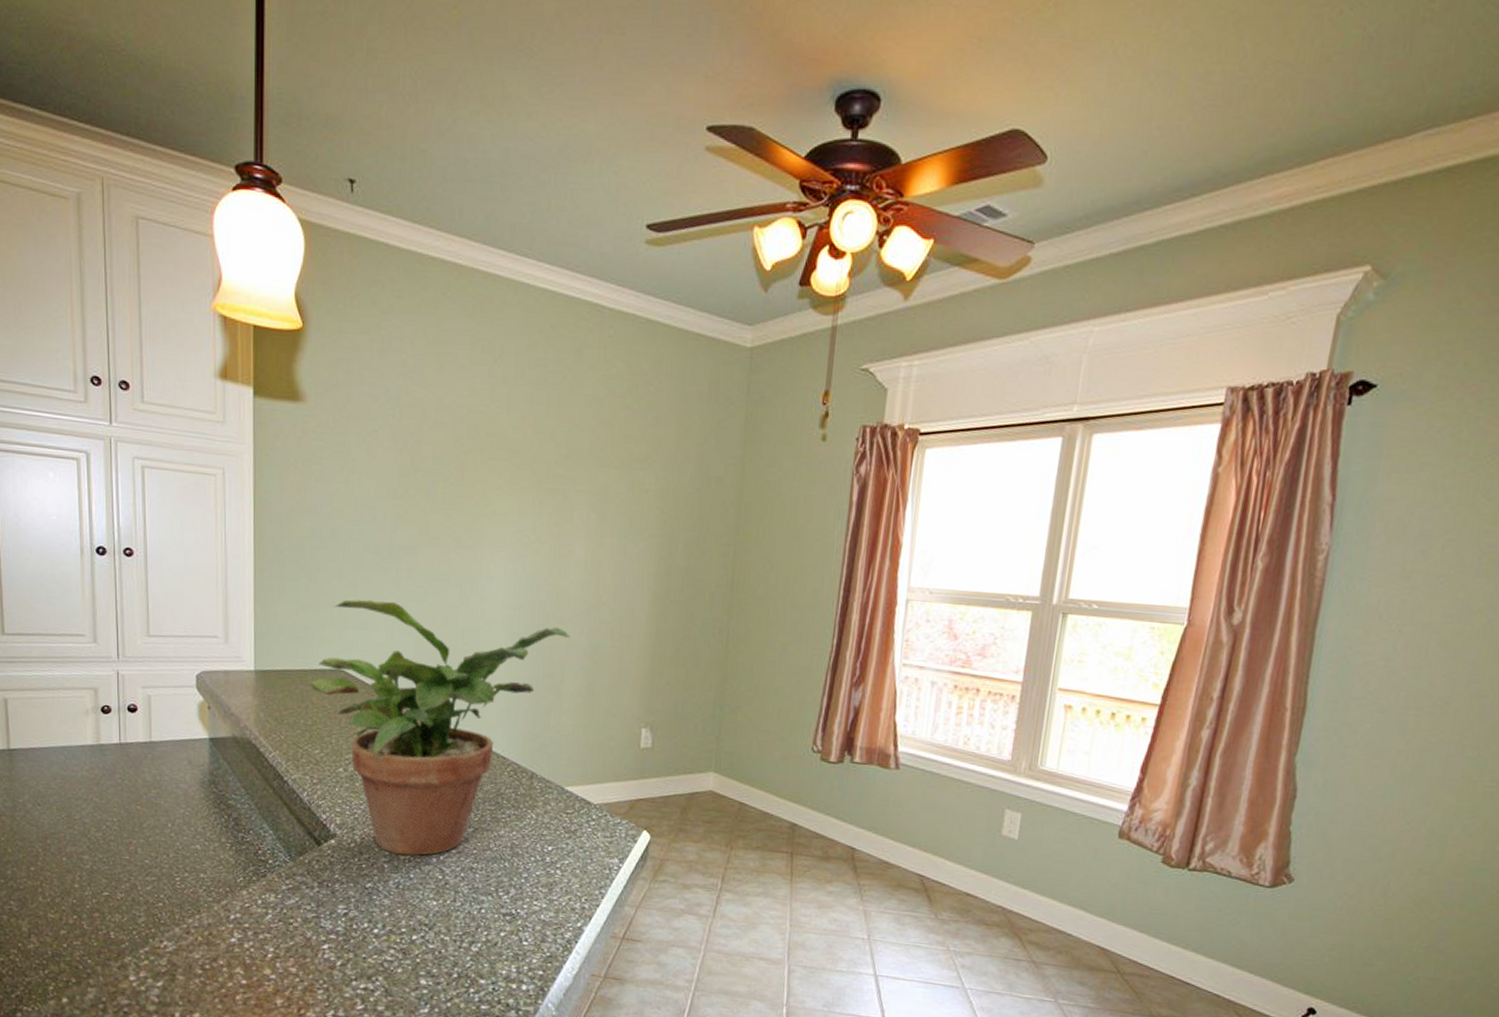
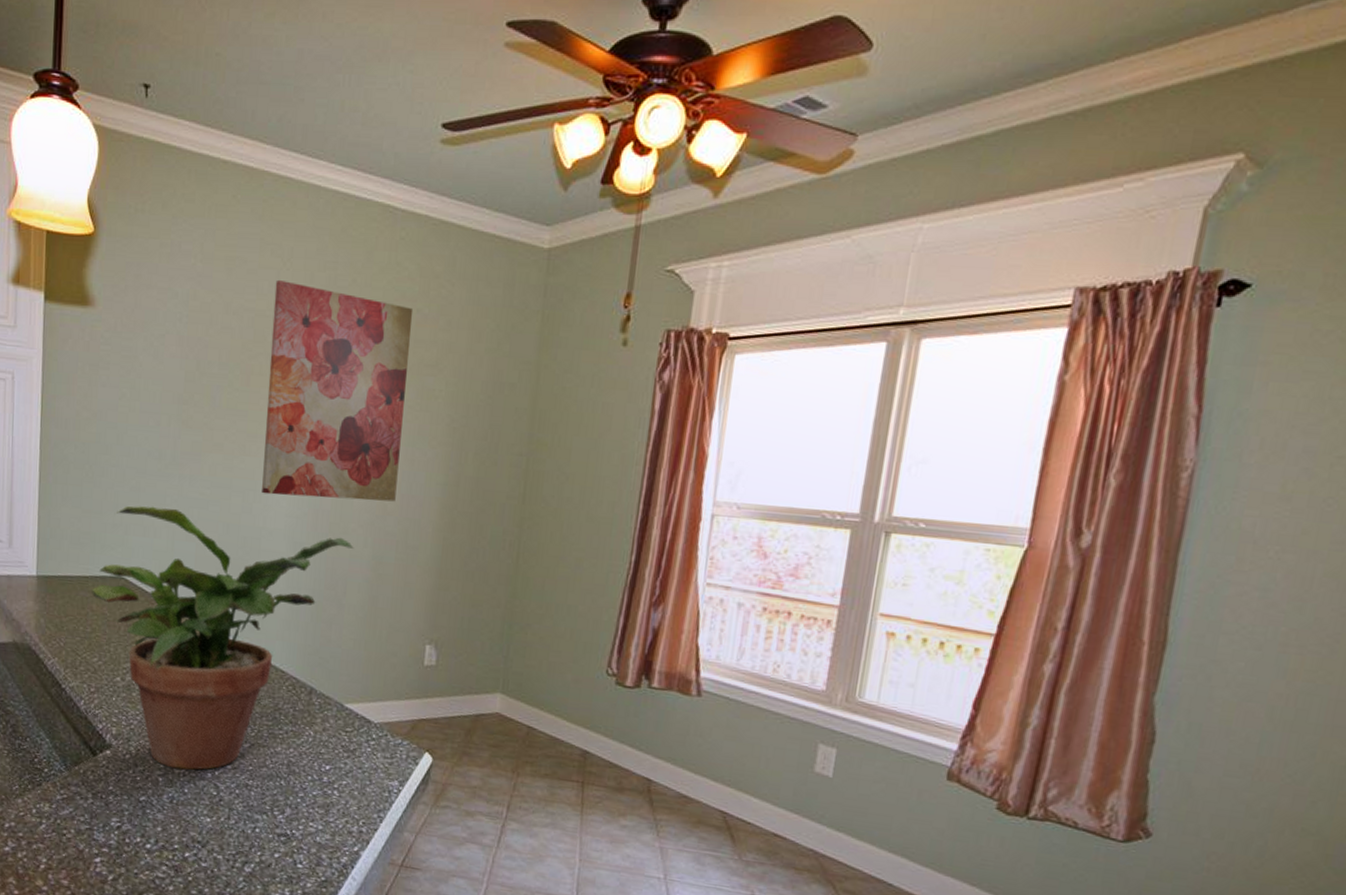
wall art: none [479,375,623,592] -> present [262,279,414,502]

